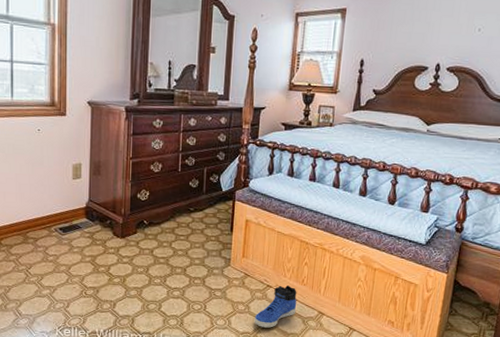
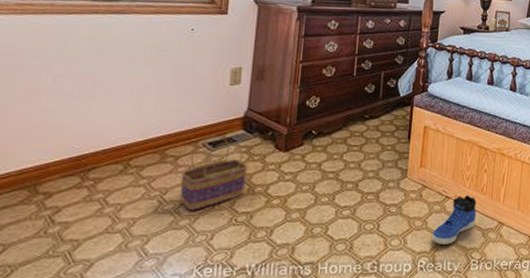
basket: none [40,222,92,283] -> present [180,135,248,210]

